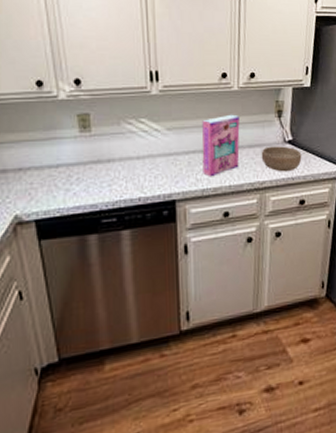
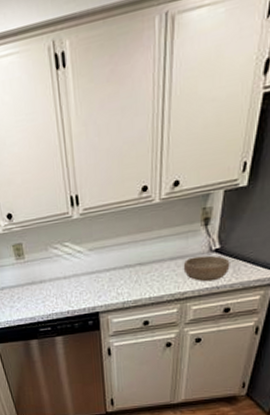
cereal box: present [202,114,240,177] -> none [122,228,161,291]

